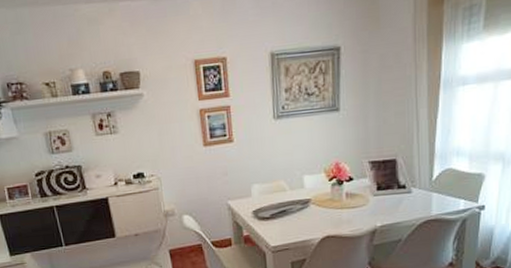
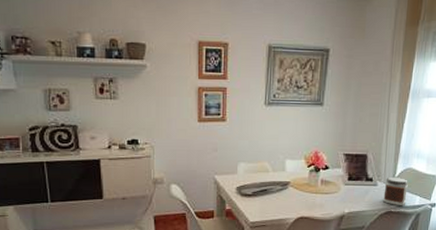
jar: none [420,181,449,213] -> present [383,178,408,205]

